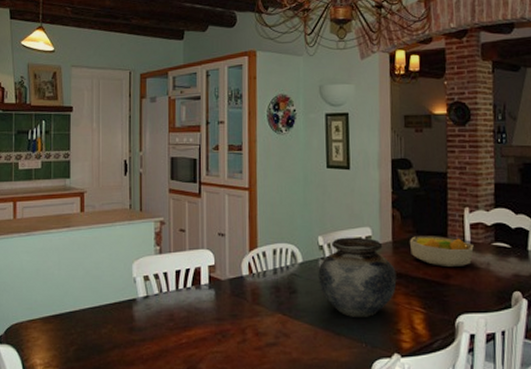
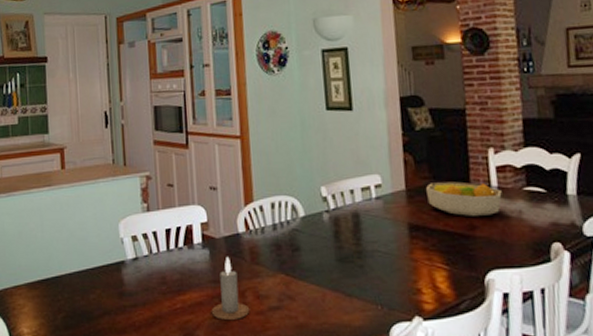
candle: none [213,297,249,355] -> present [211,256,250,321]
vase: present [318,237,397,318] -> none [322,185,414,277]

